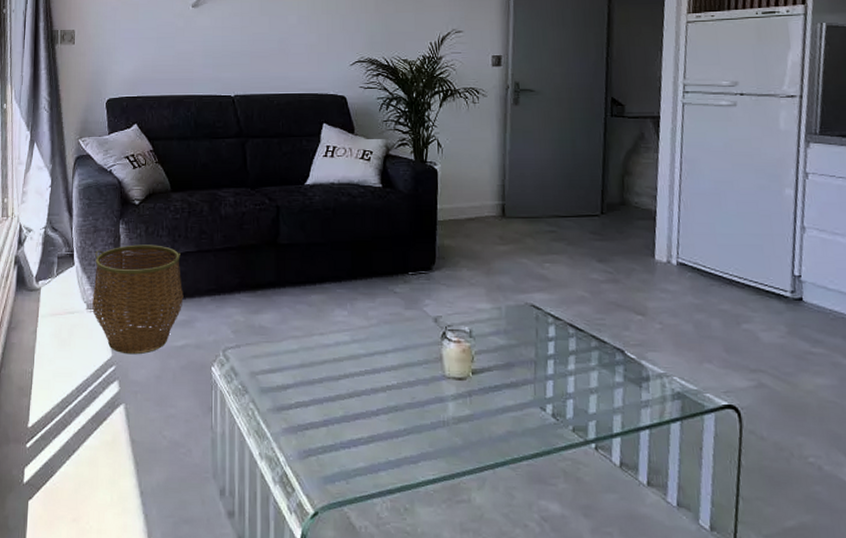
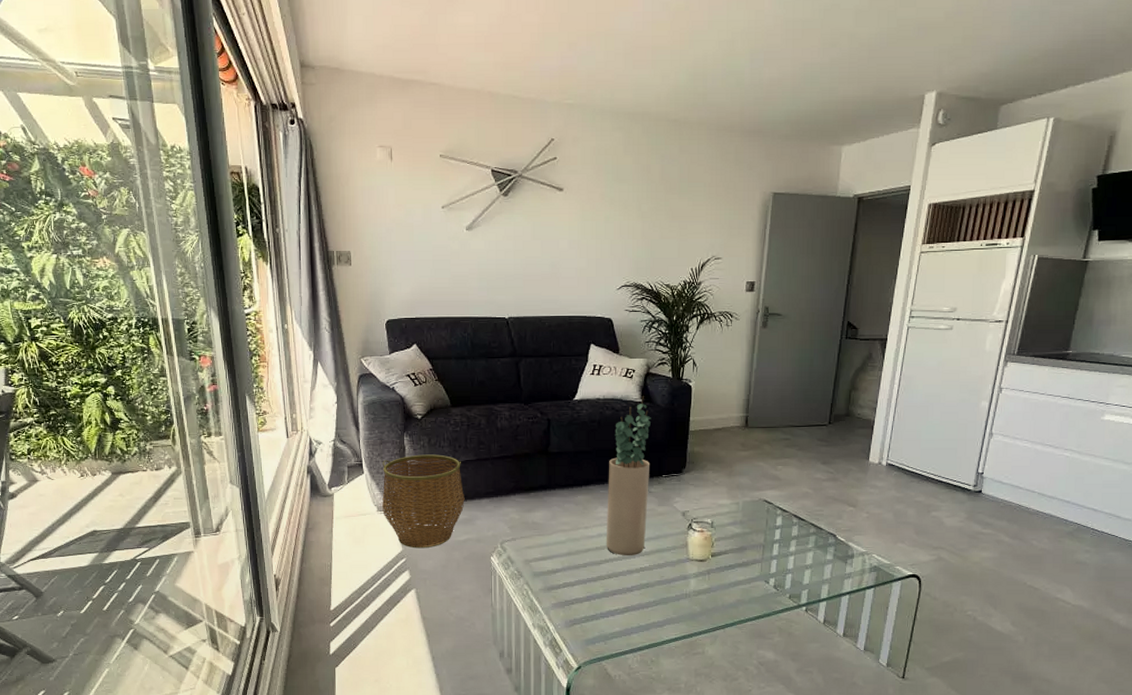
vase: none [344,180,394,371] -> present [606,396,652,556]

